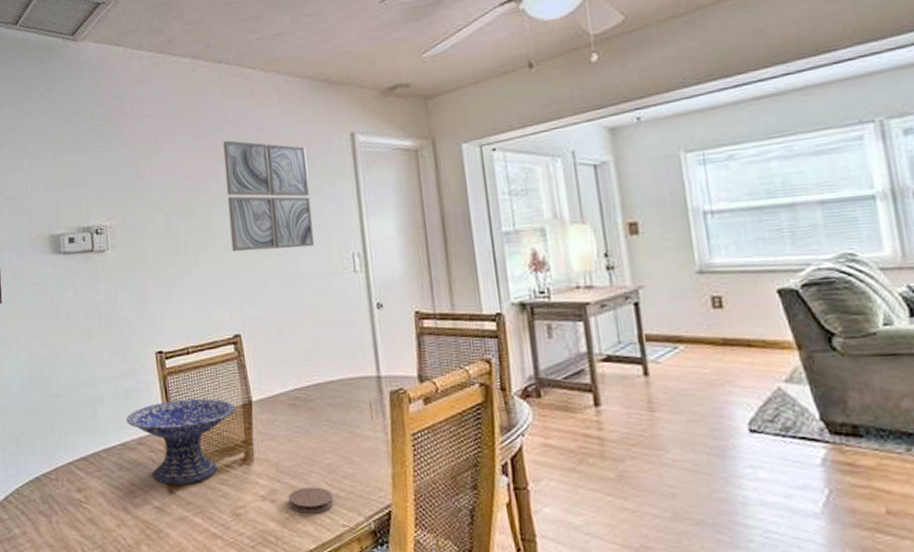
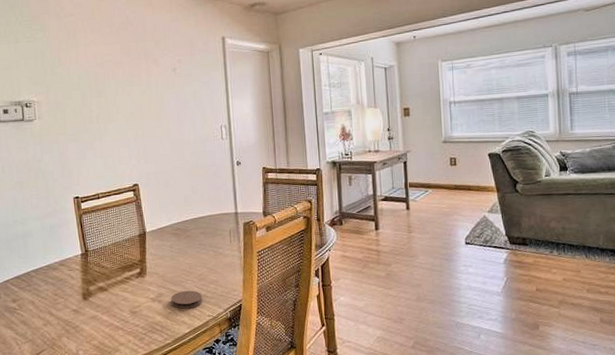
decorative bowl: present [125,398,235,484] -> none [50,231,133,294]
wall art: present [223,140,315,252] -> none [127,38,194,123]

